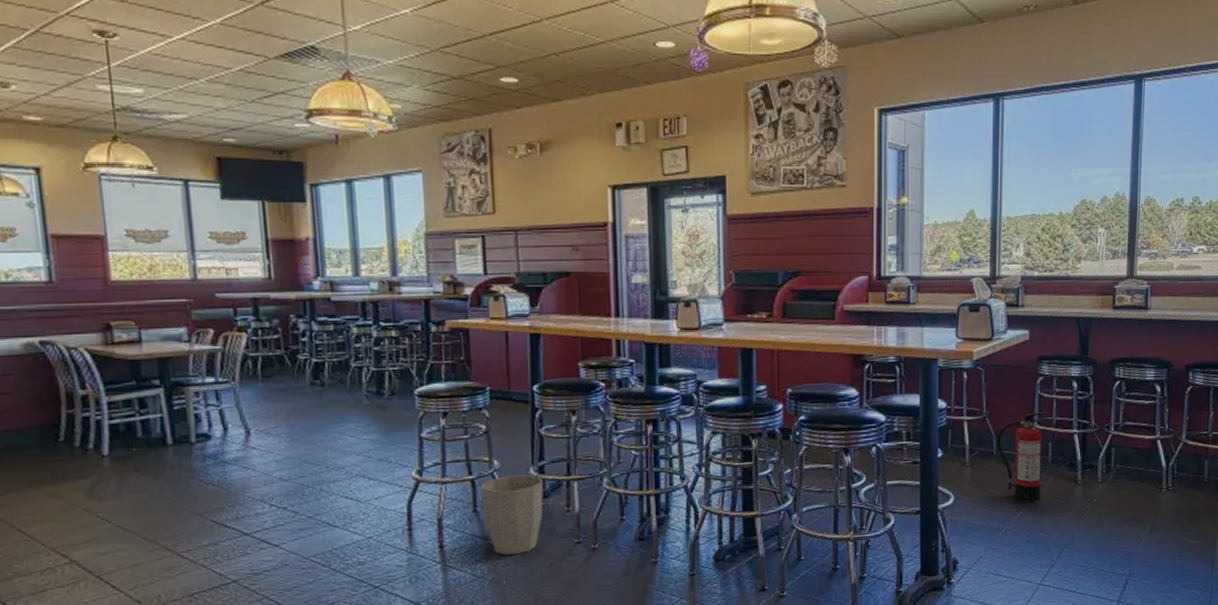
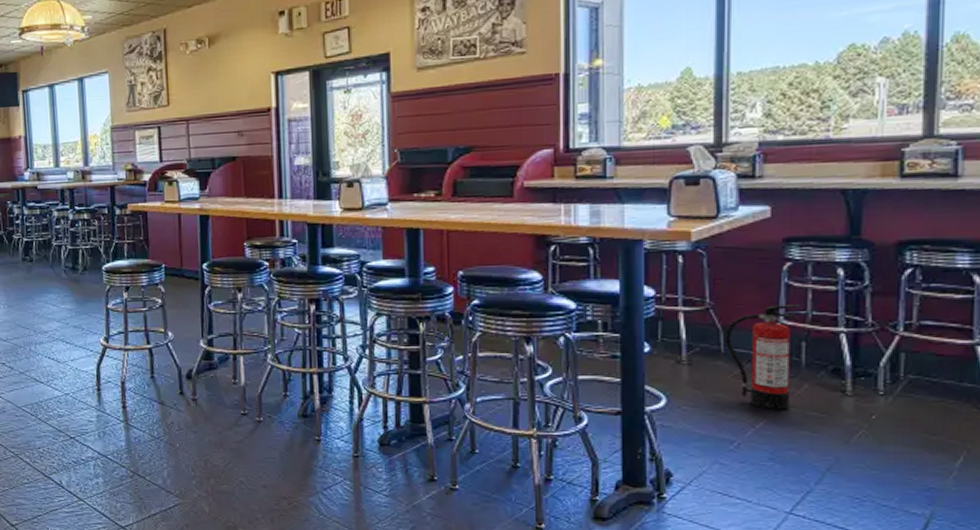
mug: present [480,474,544,555] -> none [157,347,213,420]

